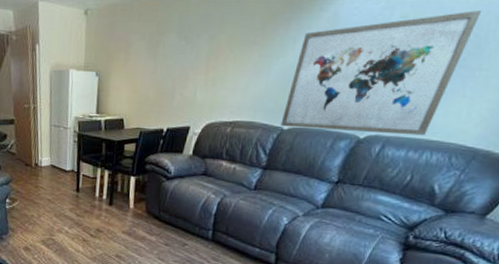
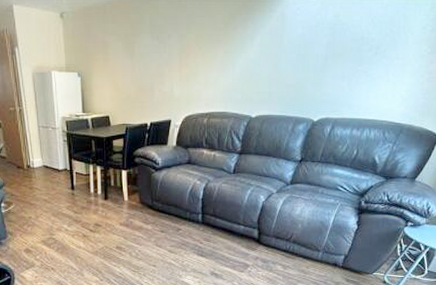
wall art: present [280,10,481,136] -> none [249,10,392,116]

